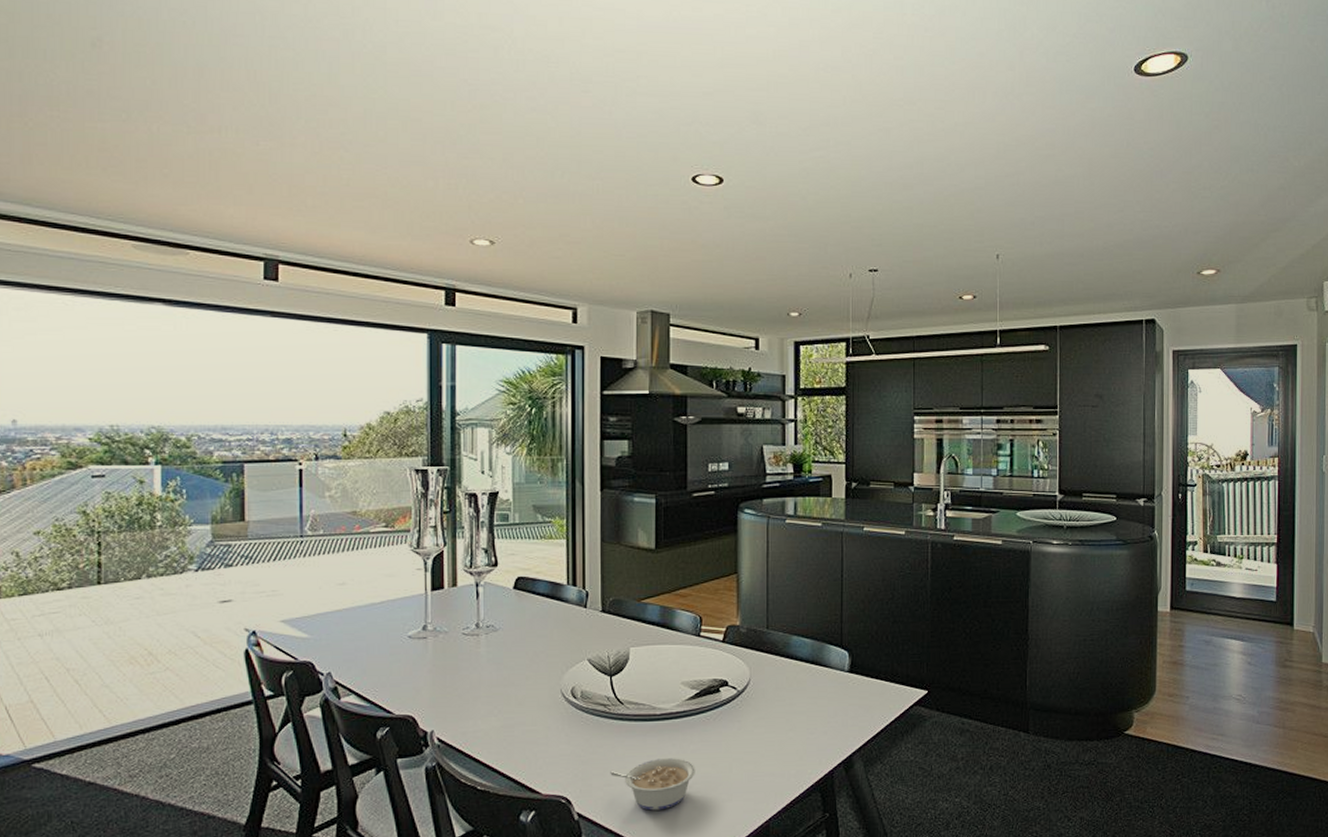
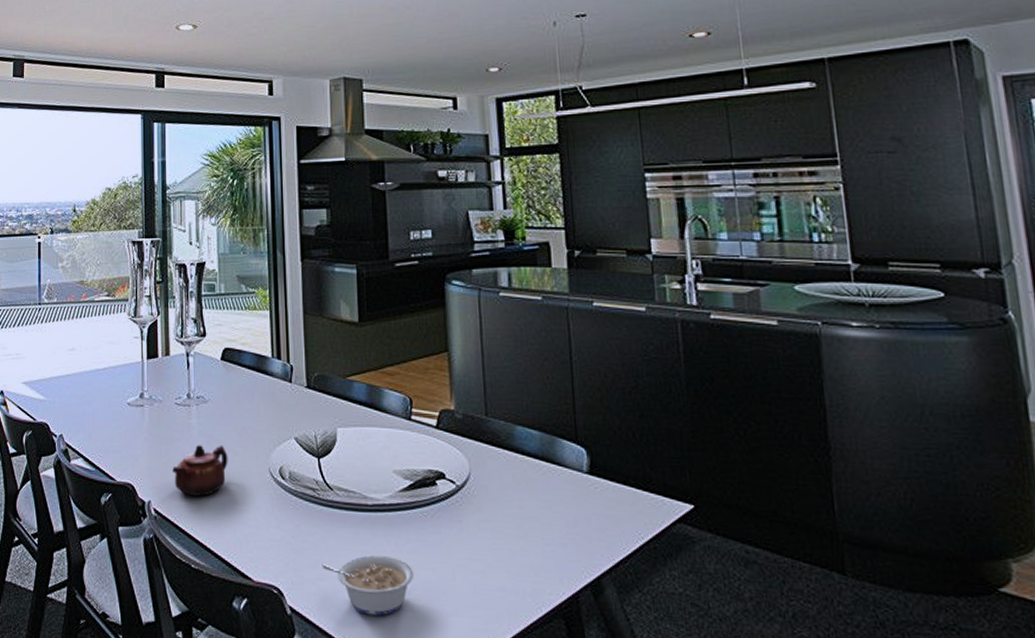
teapot: none [458,671,519,723] -> present [172,445,228,498]

